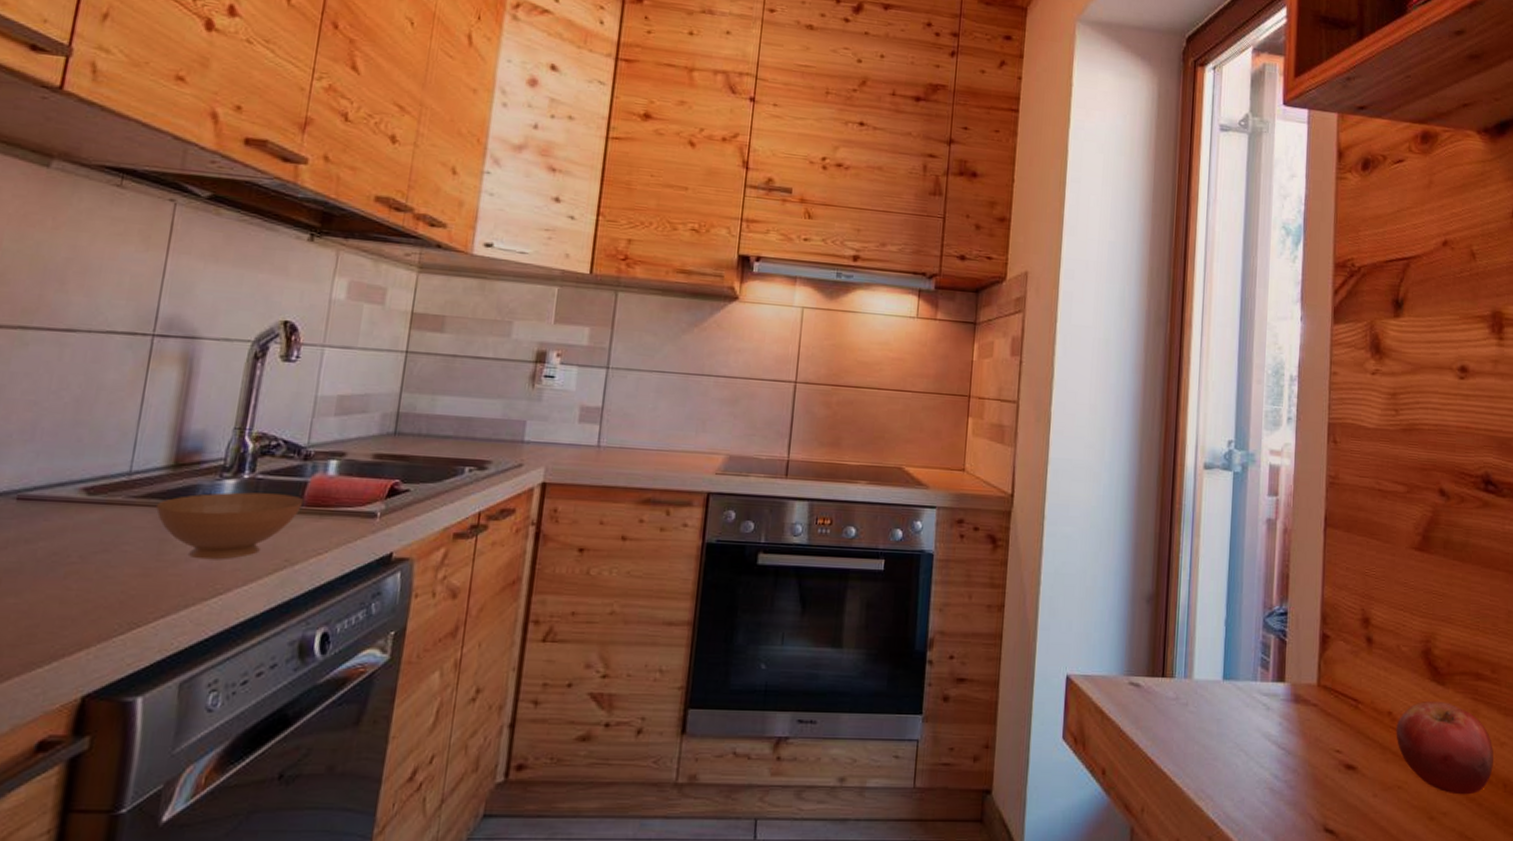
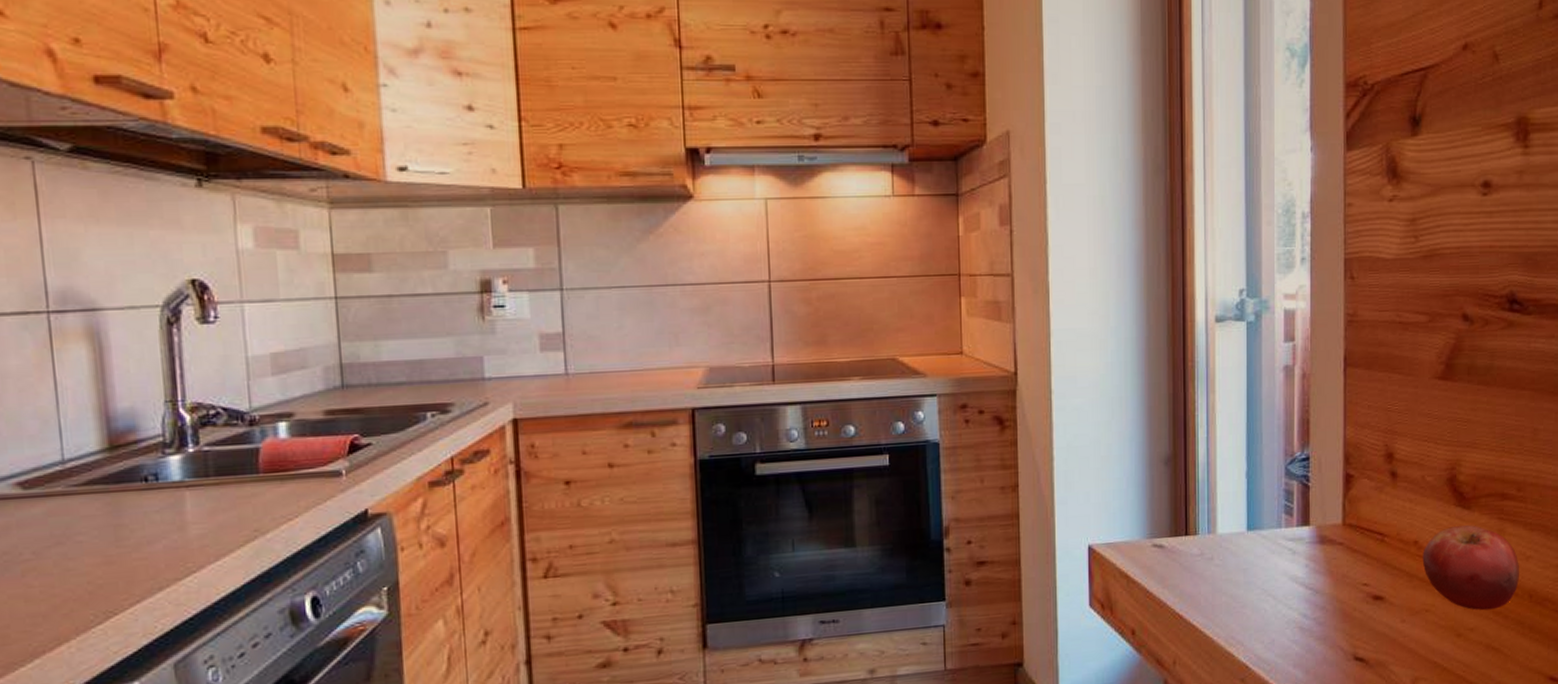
bowl: present [155,492,304,561] -> none [100,463,260,541]

